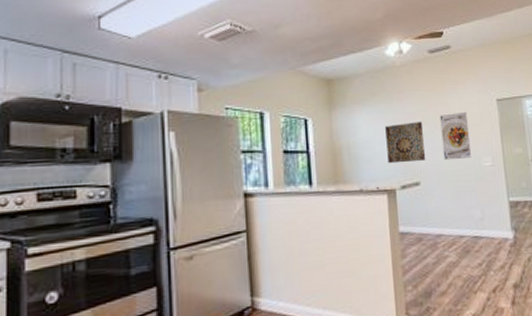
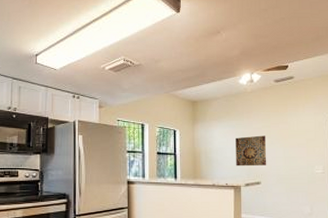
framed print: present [440,111,472,161] -> none [281,129,306,167]

